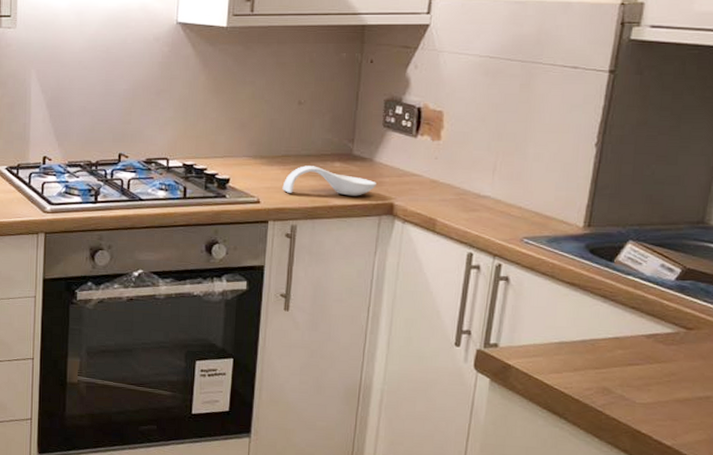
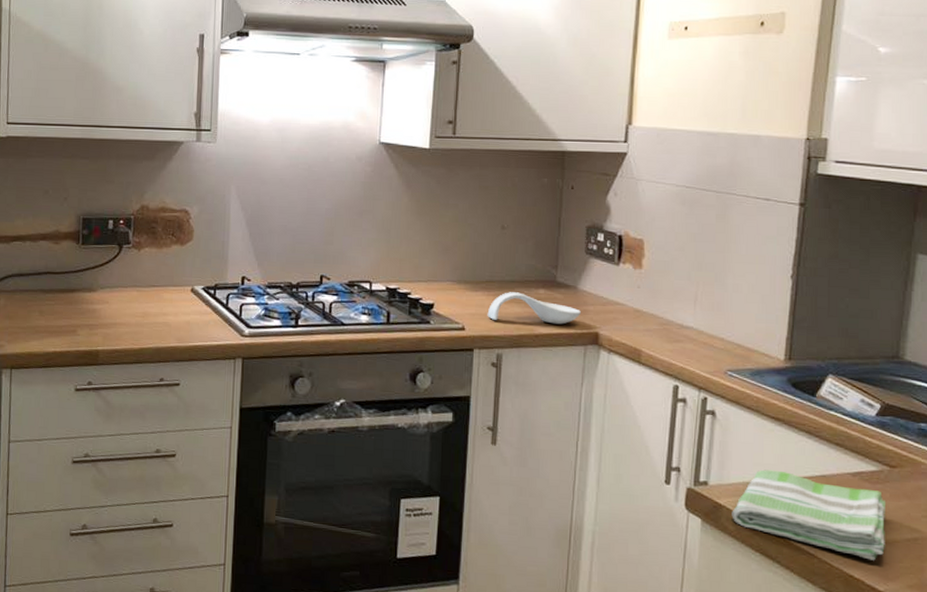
dish towel: none [520,332,680,417] -> present [732,469,887,561]

